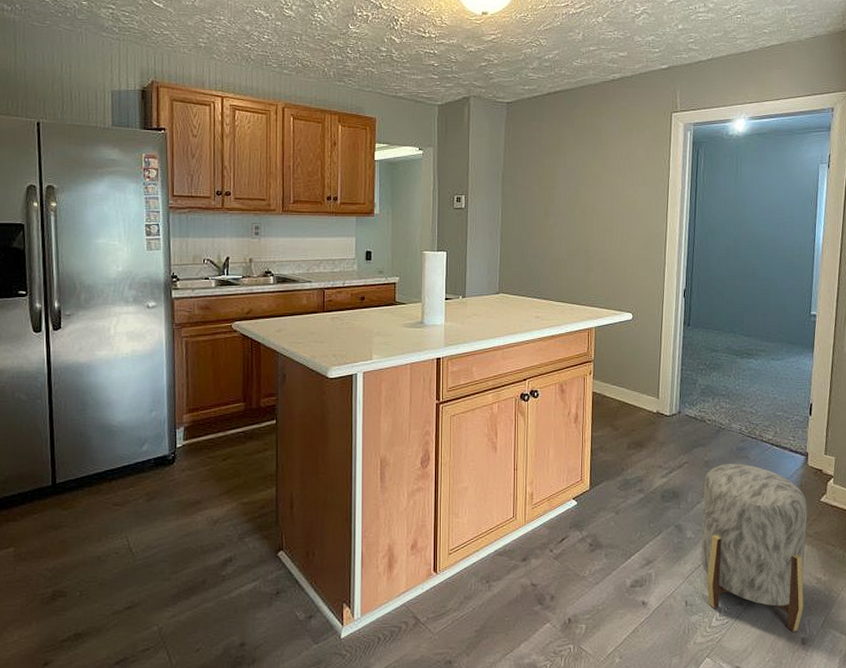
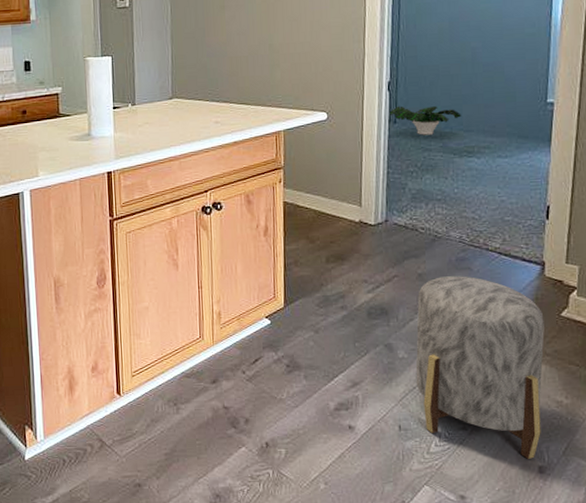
potted plant: none [684,311,743,338] -> present [389,106,461,135]

